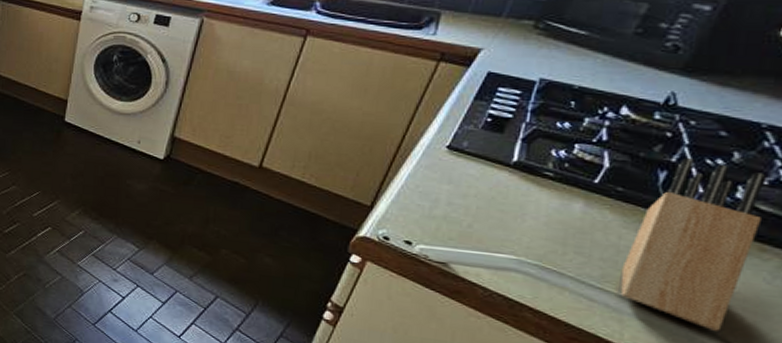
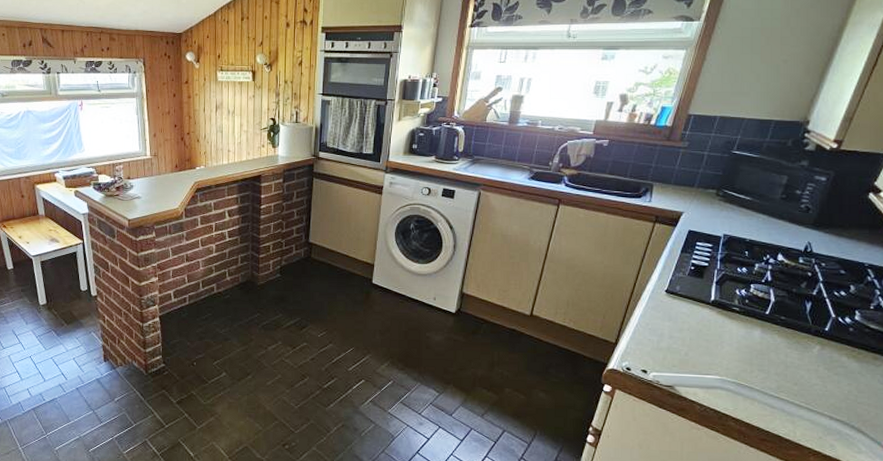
knife block: present [620,157,767,331] -> none [790,291,872,424]

